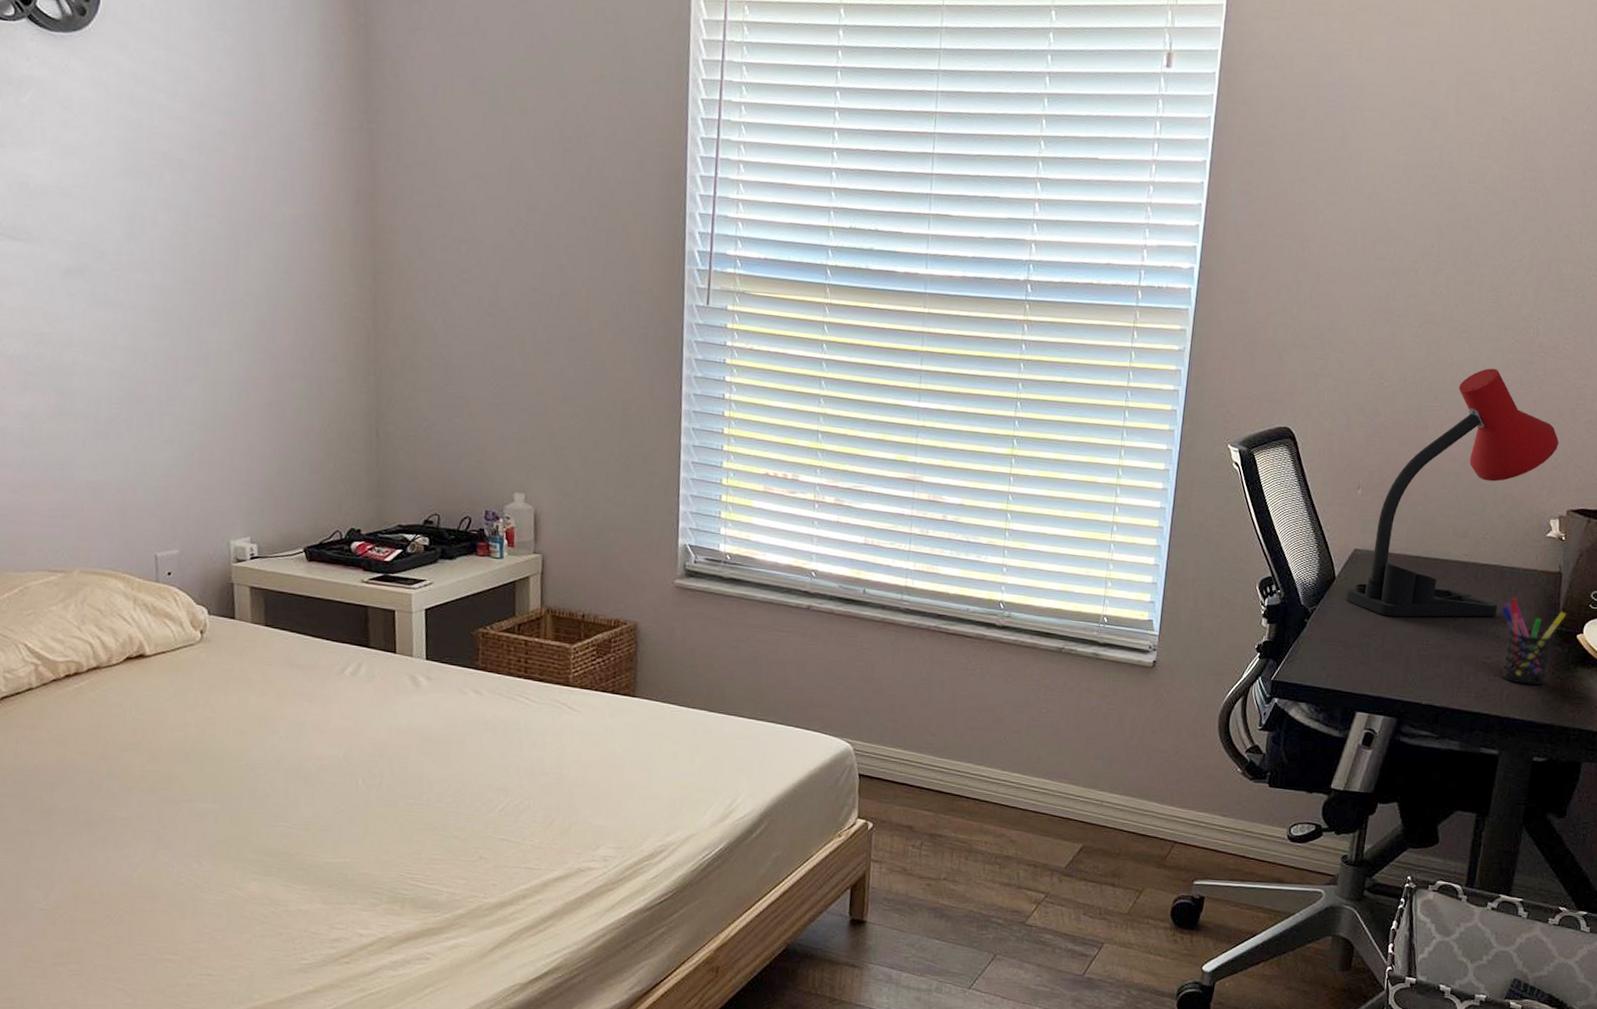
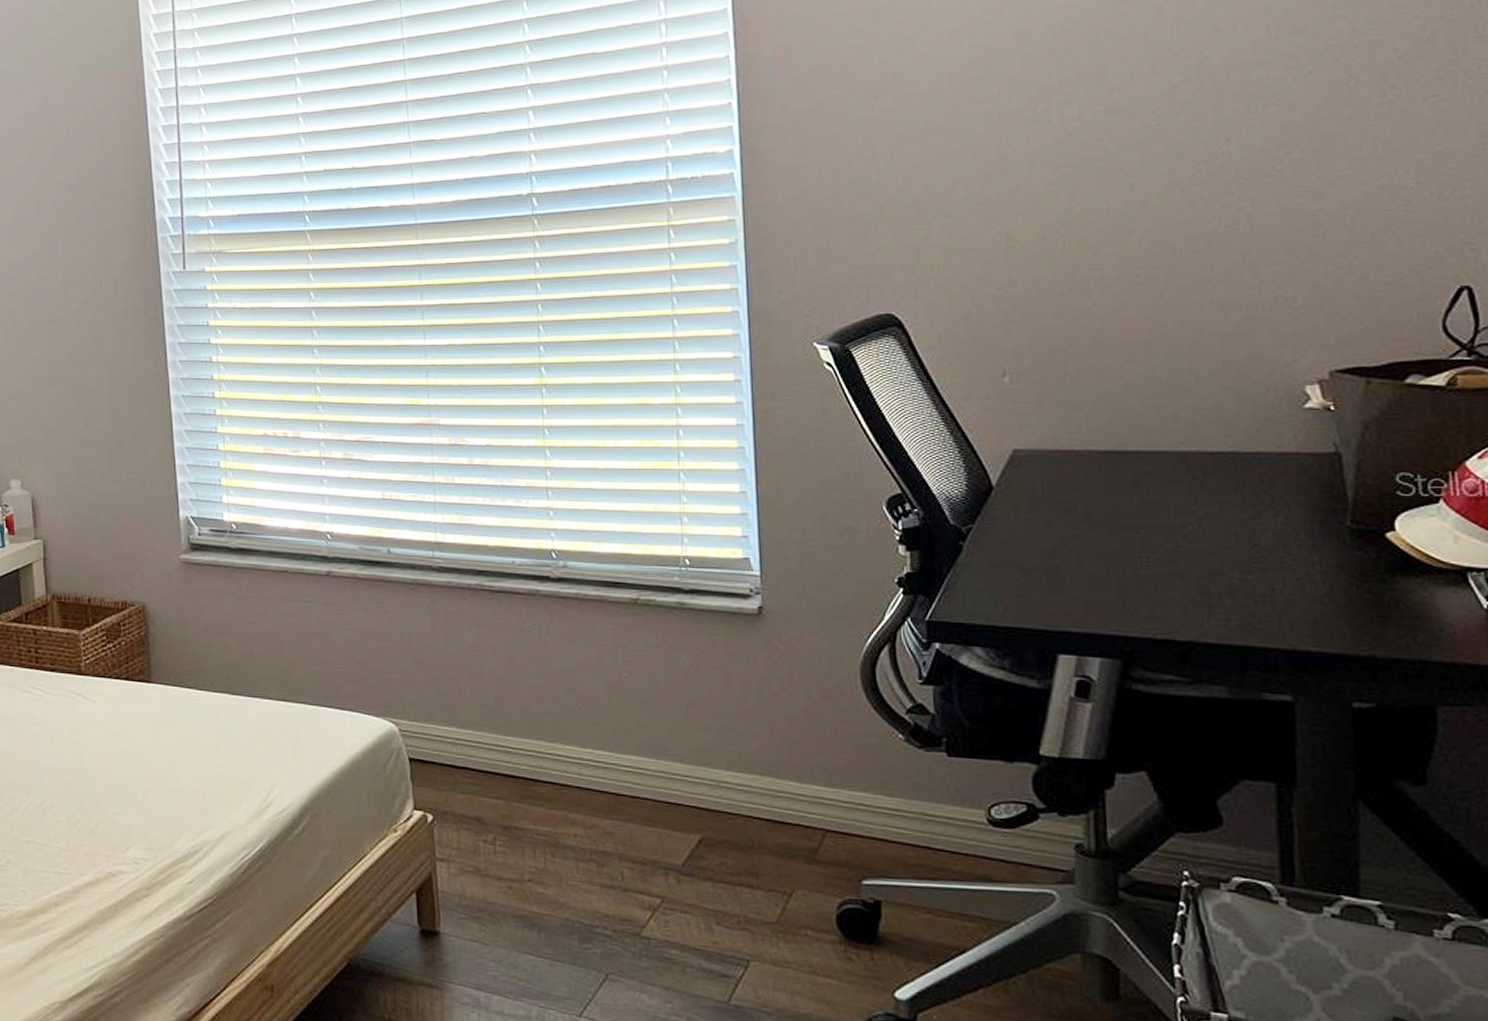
desk lamp: present [1346,368,1560,617] -> none [1013,207,1296,530]
pen holder: present [1501,597,1567,685] -> none [1254,491,1362,605]

